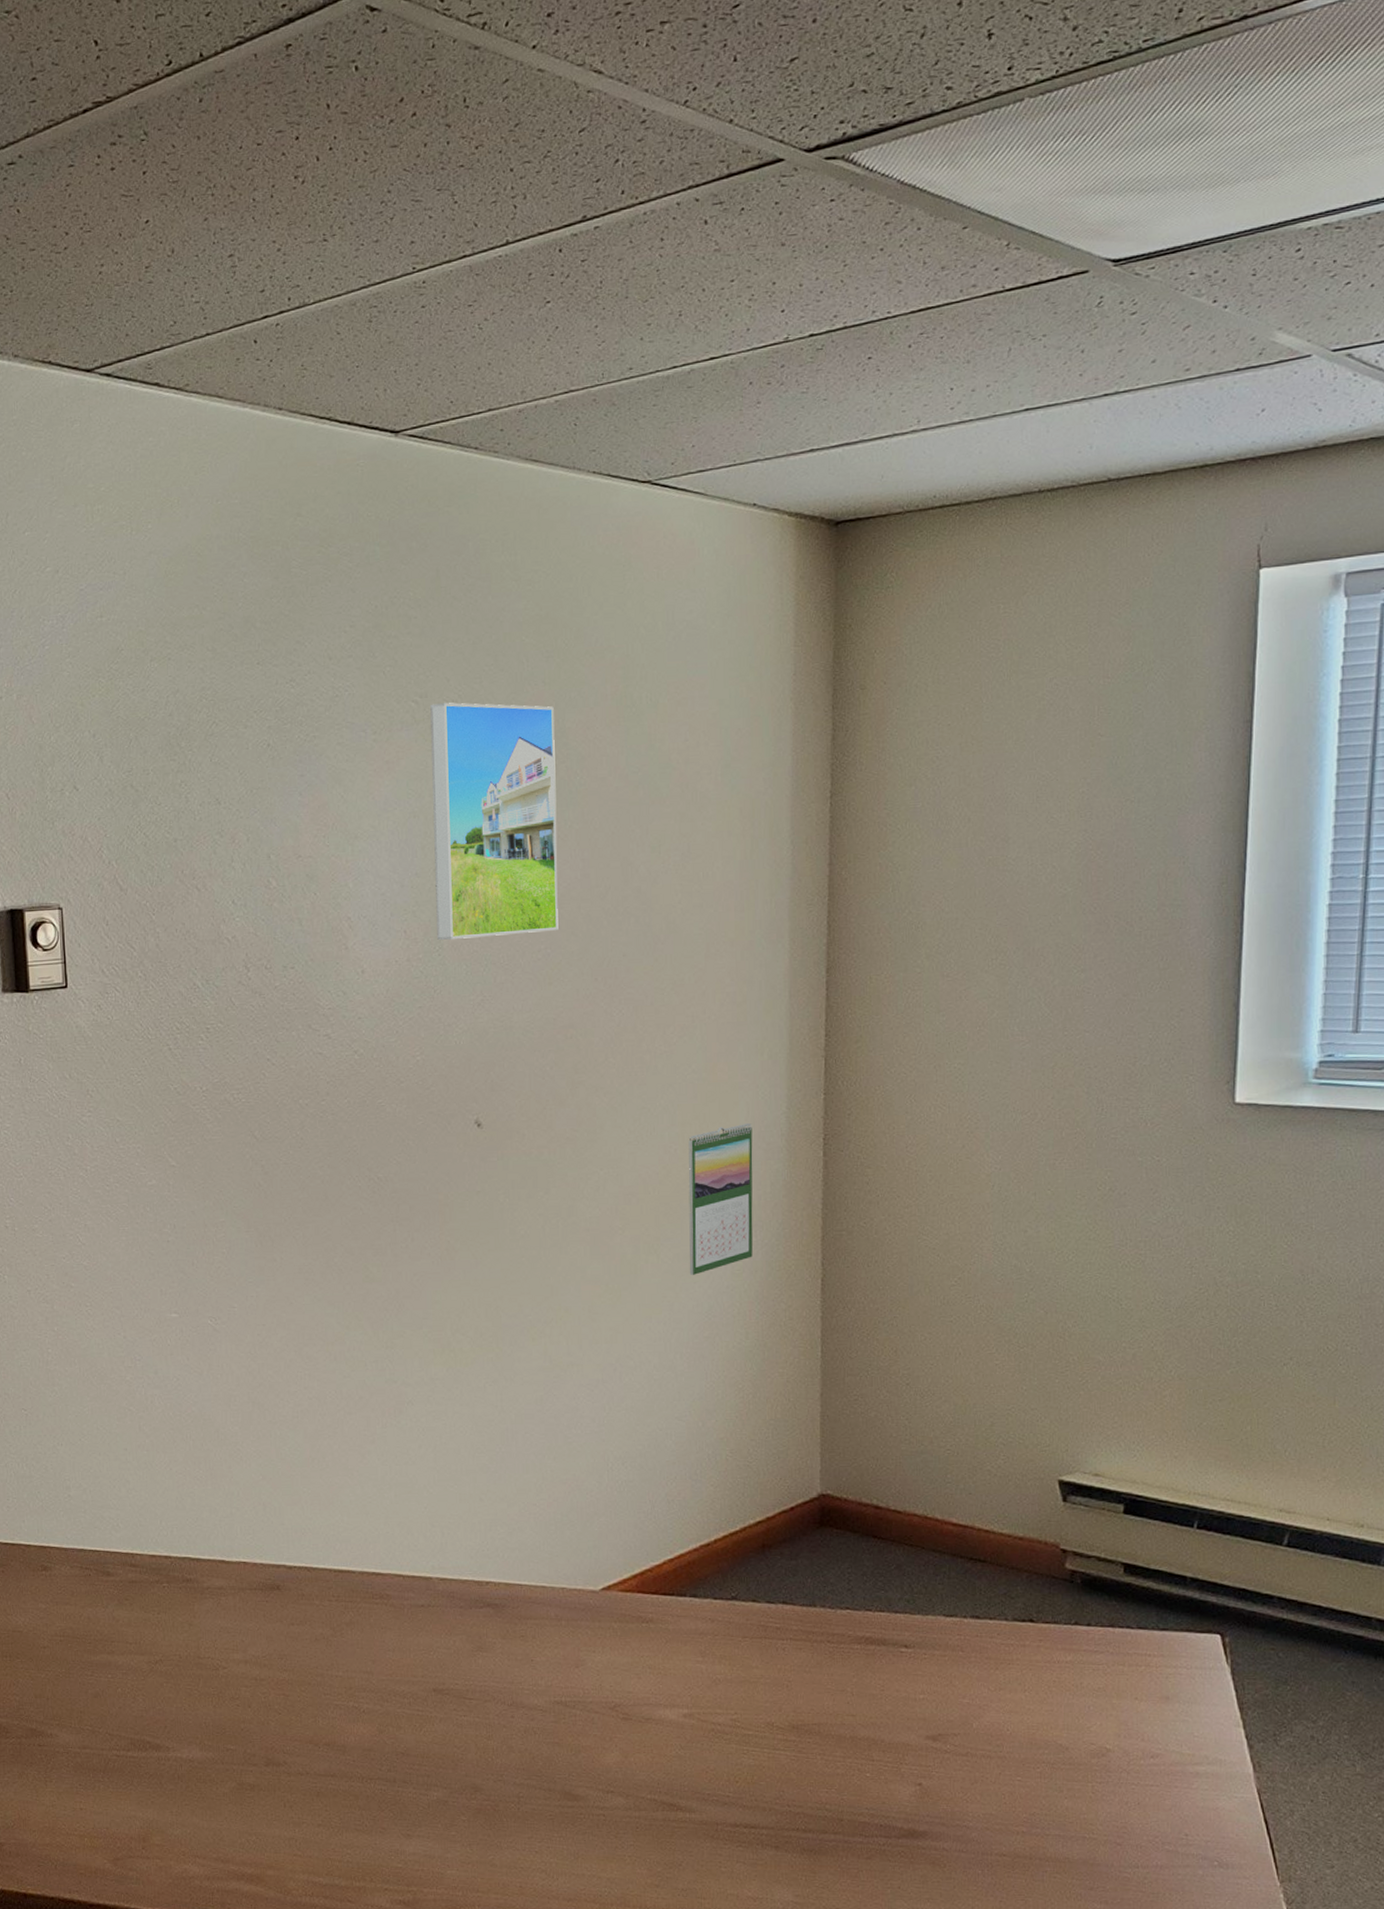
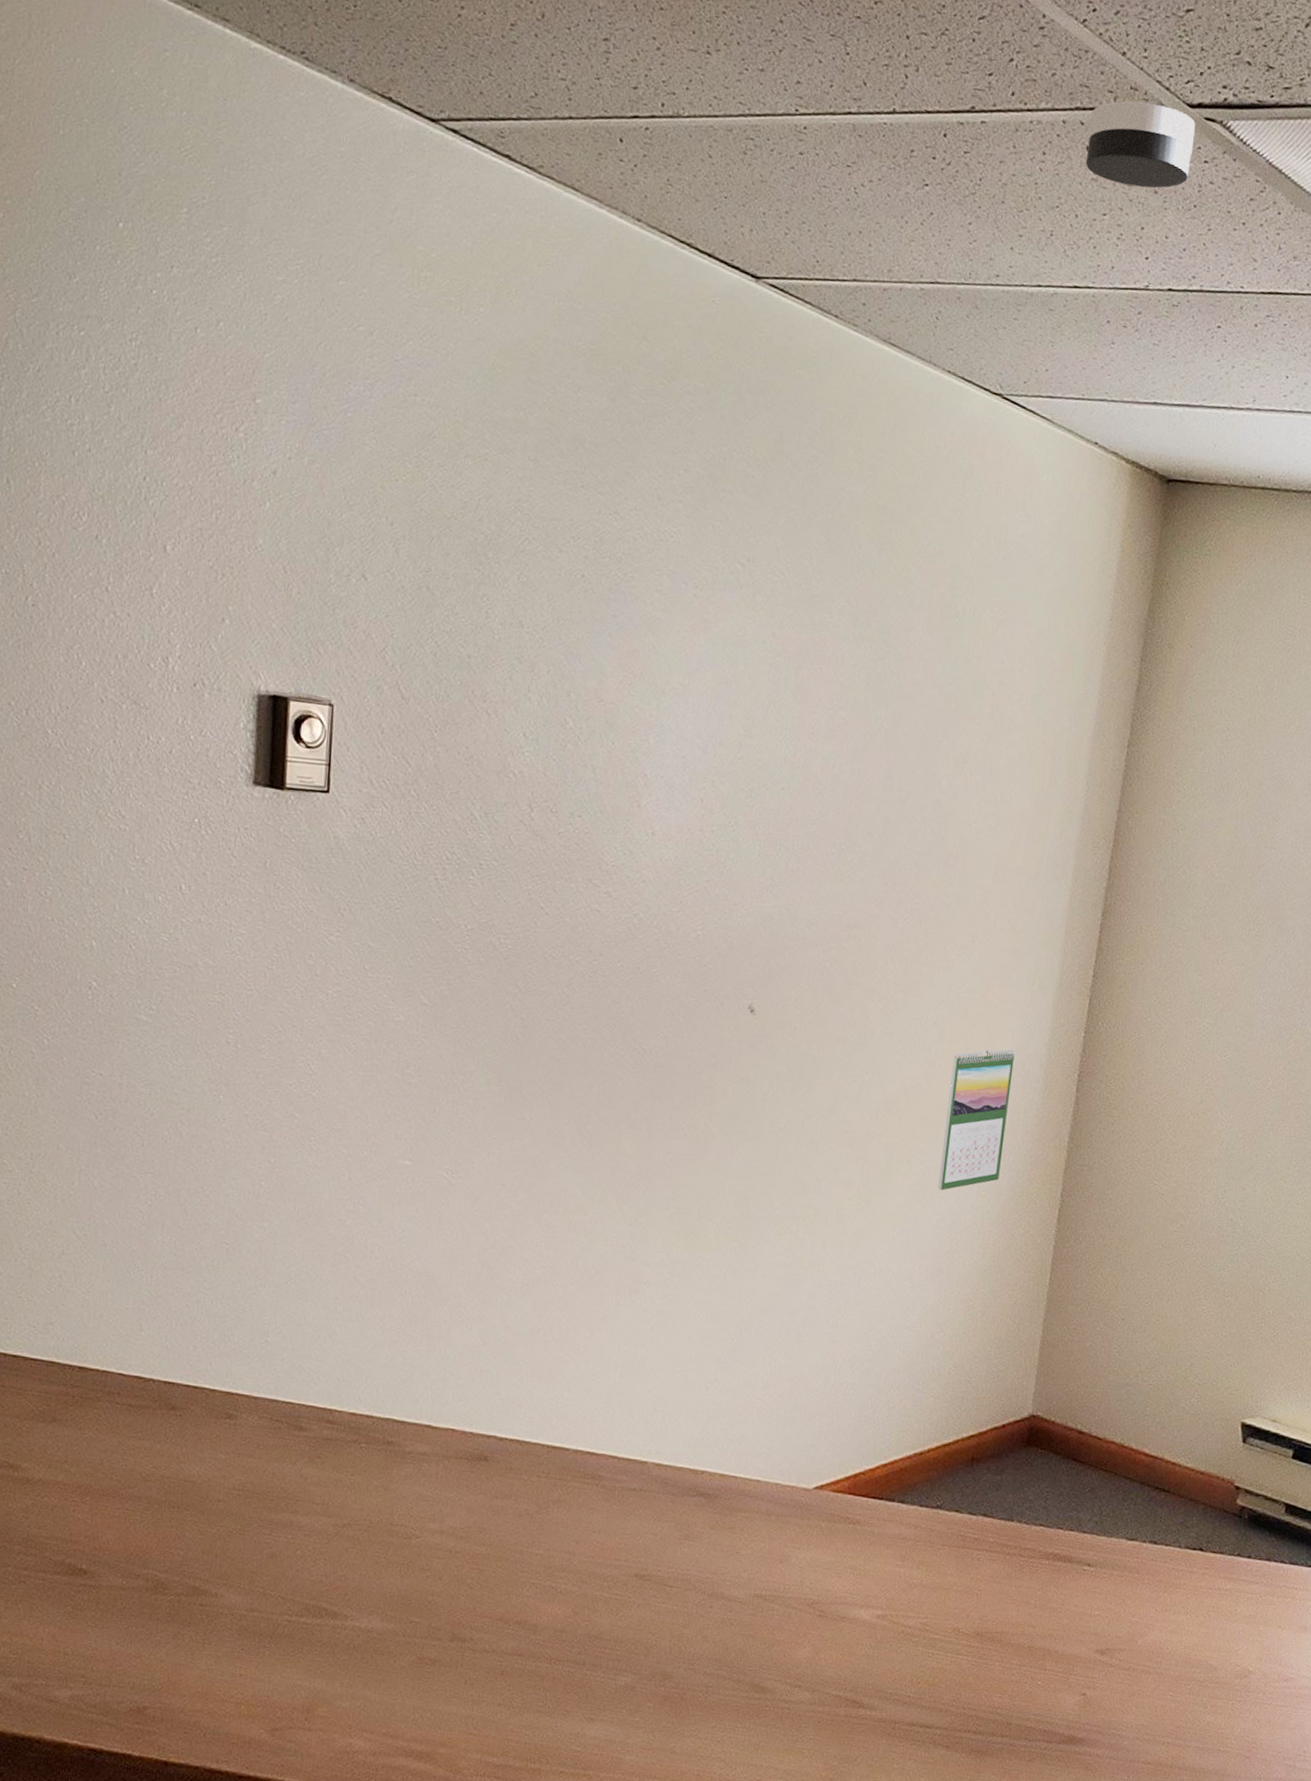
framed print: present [430,702,559,940] -> none [733,570,880,827]
smoke detector: none [705,158,816,248] -> present [1086,101,1195,189]

